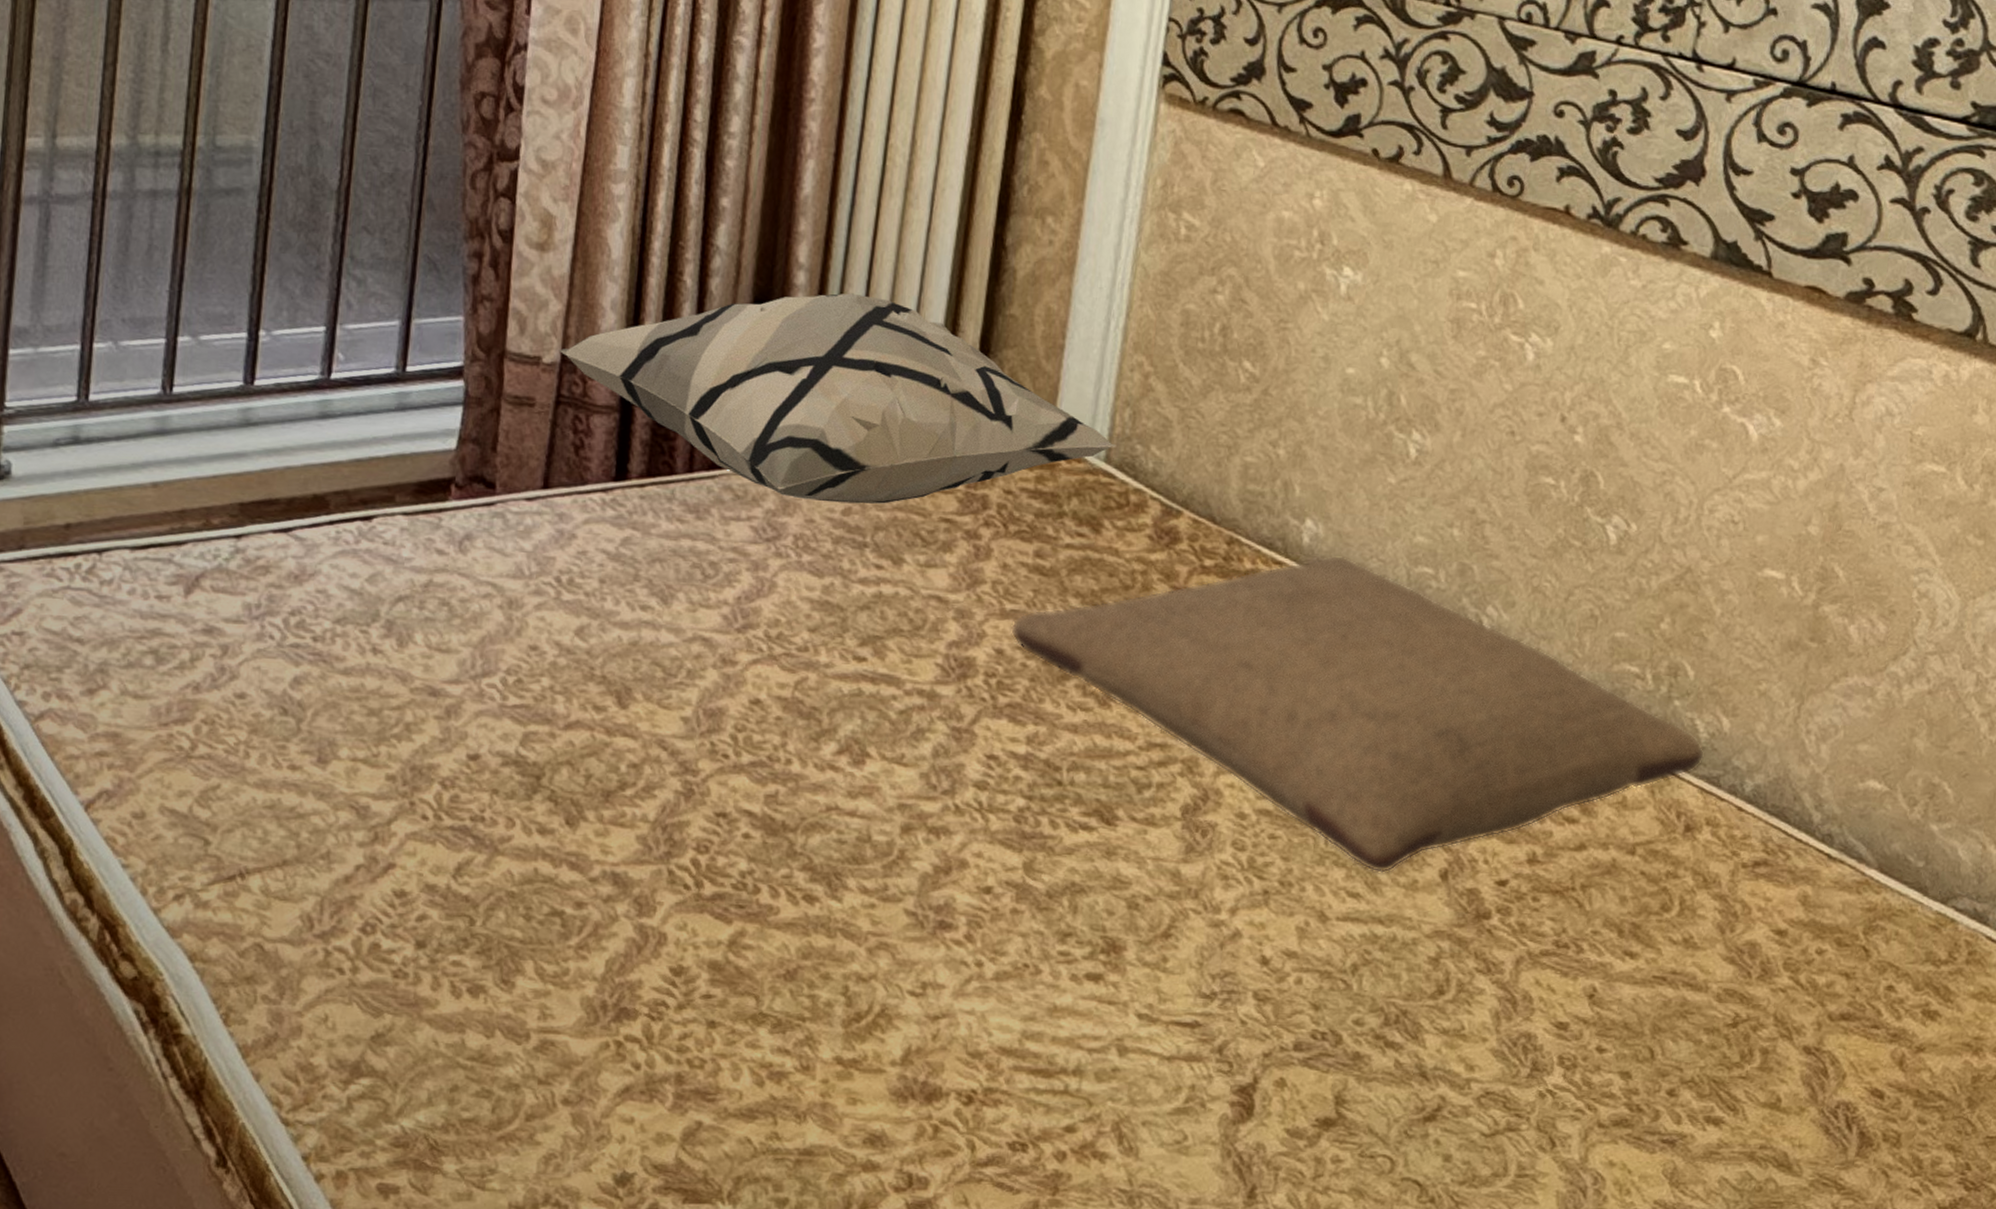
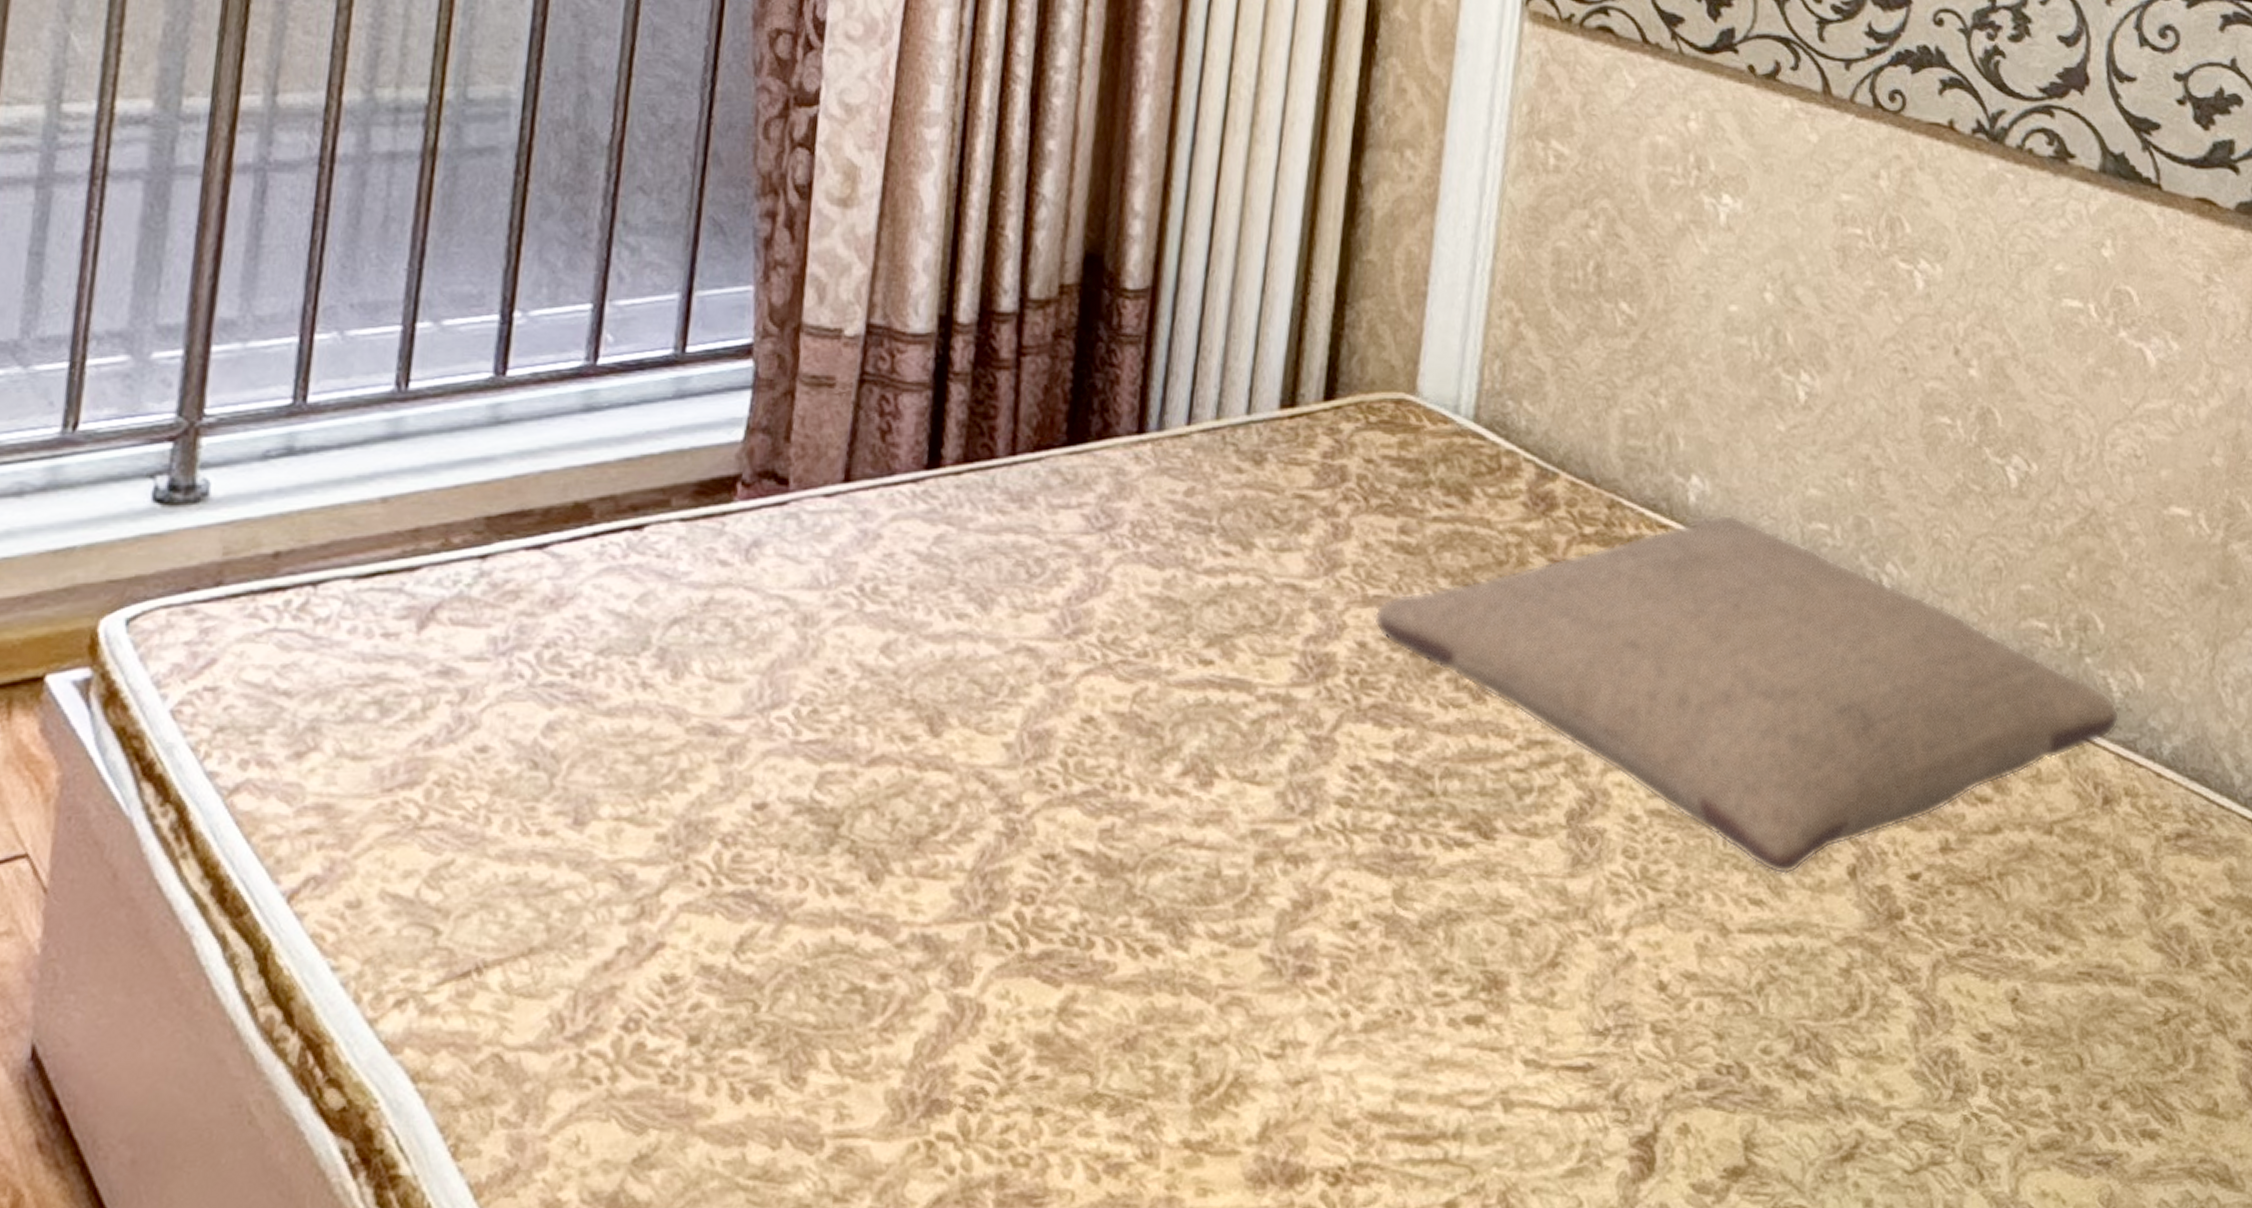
decorative pillow: present [558,293,1117,504] -> none [863,243,1486,483]

